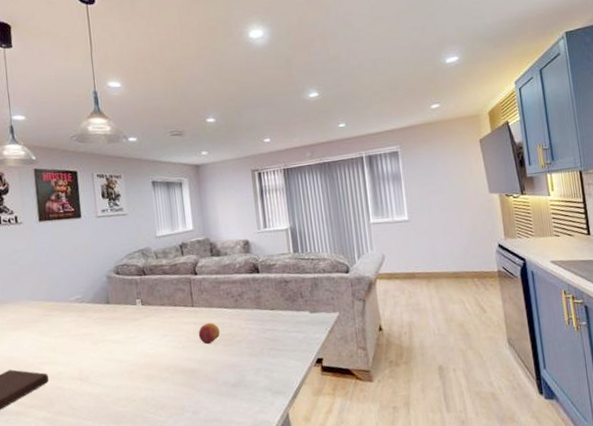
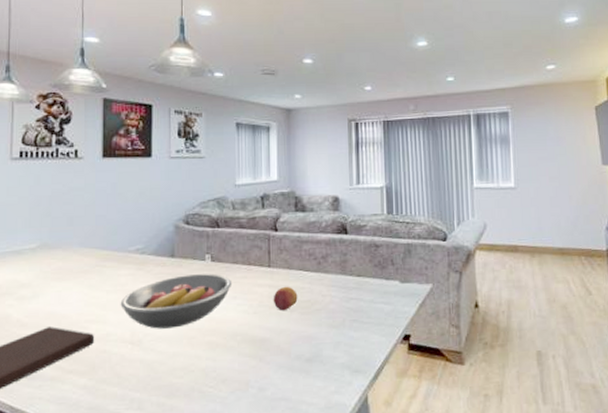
fruit bowl: none [67,316,162,367] -> present [120,274,233,329]

